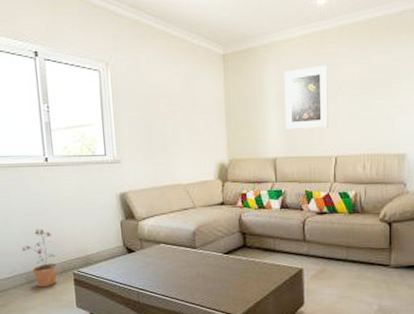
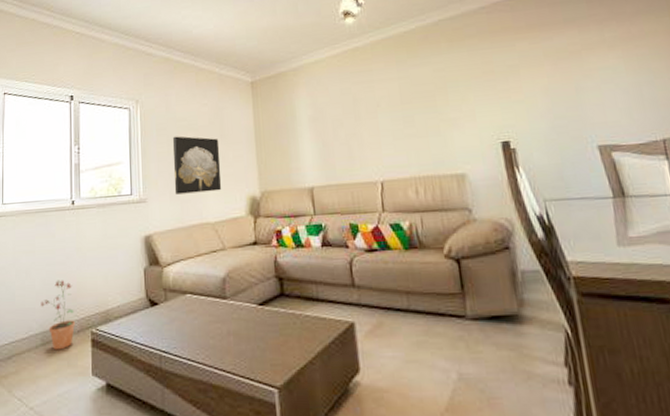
wall art: none [144,102,193,158] -> present [172,136,222,195]
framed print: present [284,64,328,130] -> none [316,82,370,155]

